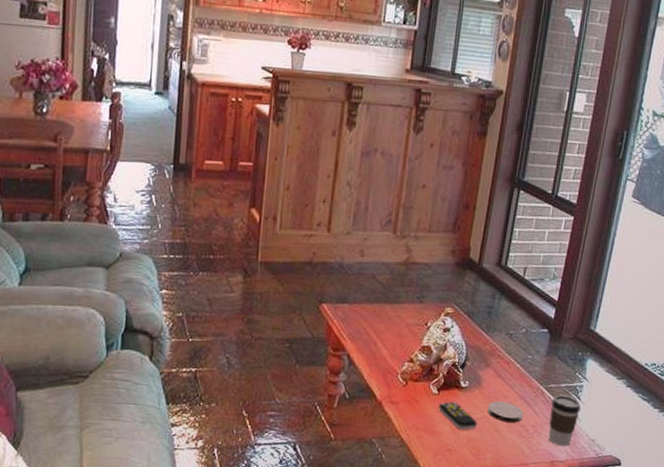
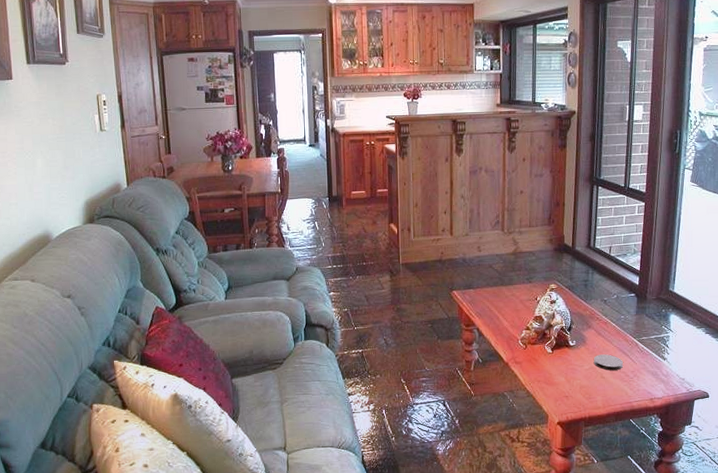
remote control: present [438,401,478,430] -> none [554,358,587,380]
coffee cup: present [548,395,581,447] -> none [645,345,669,386]

